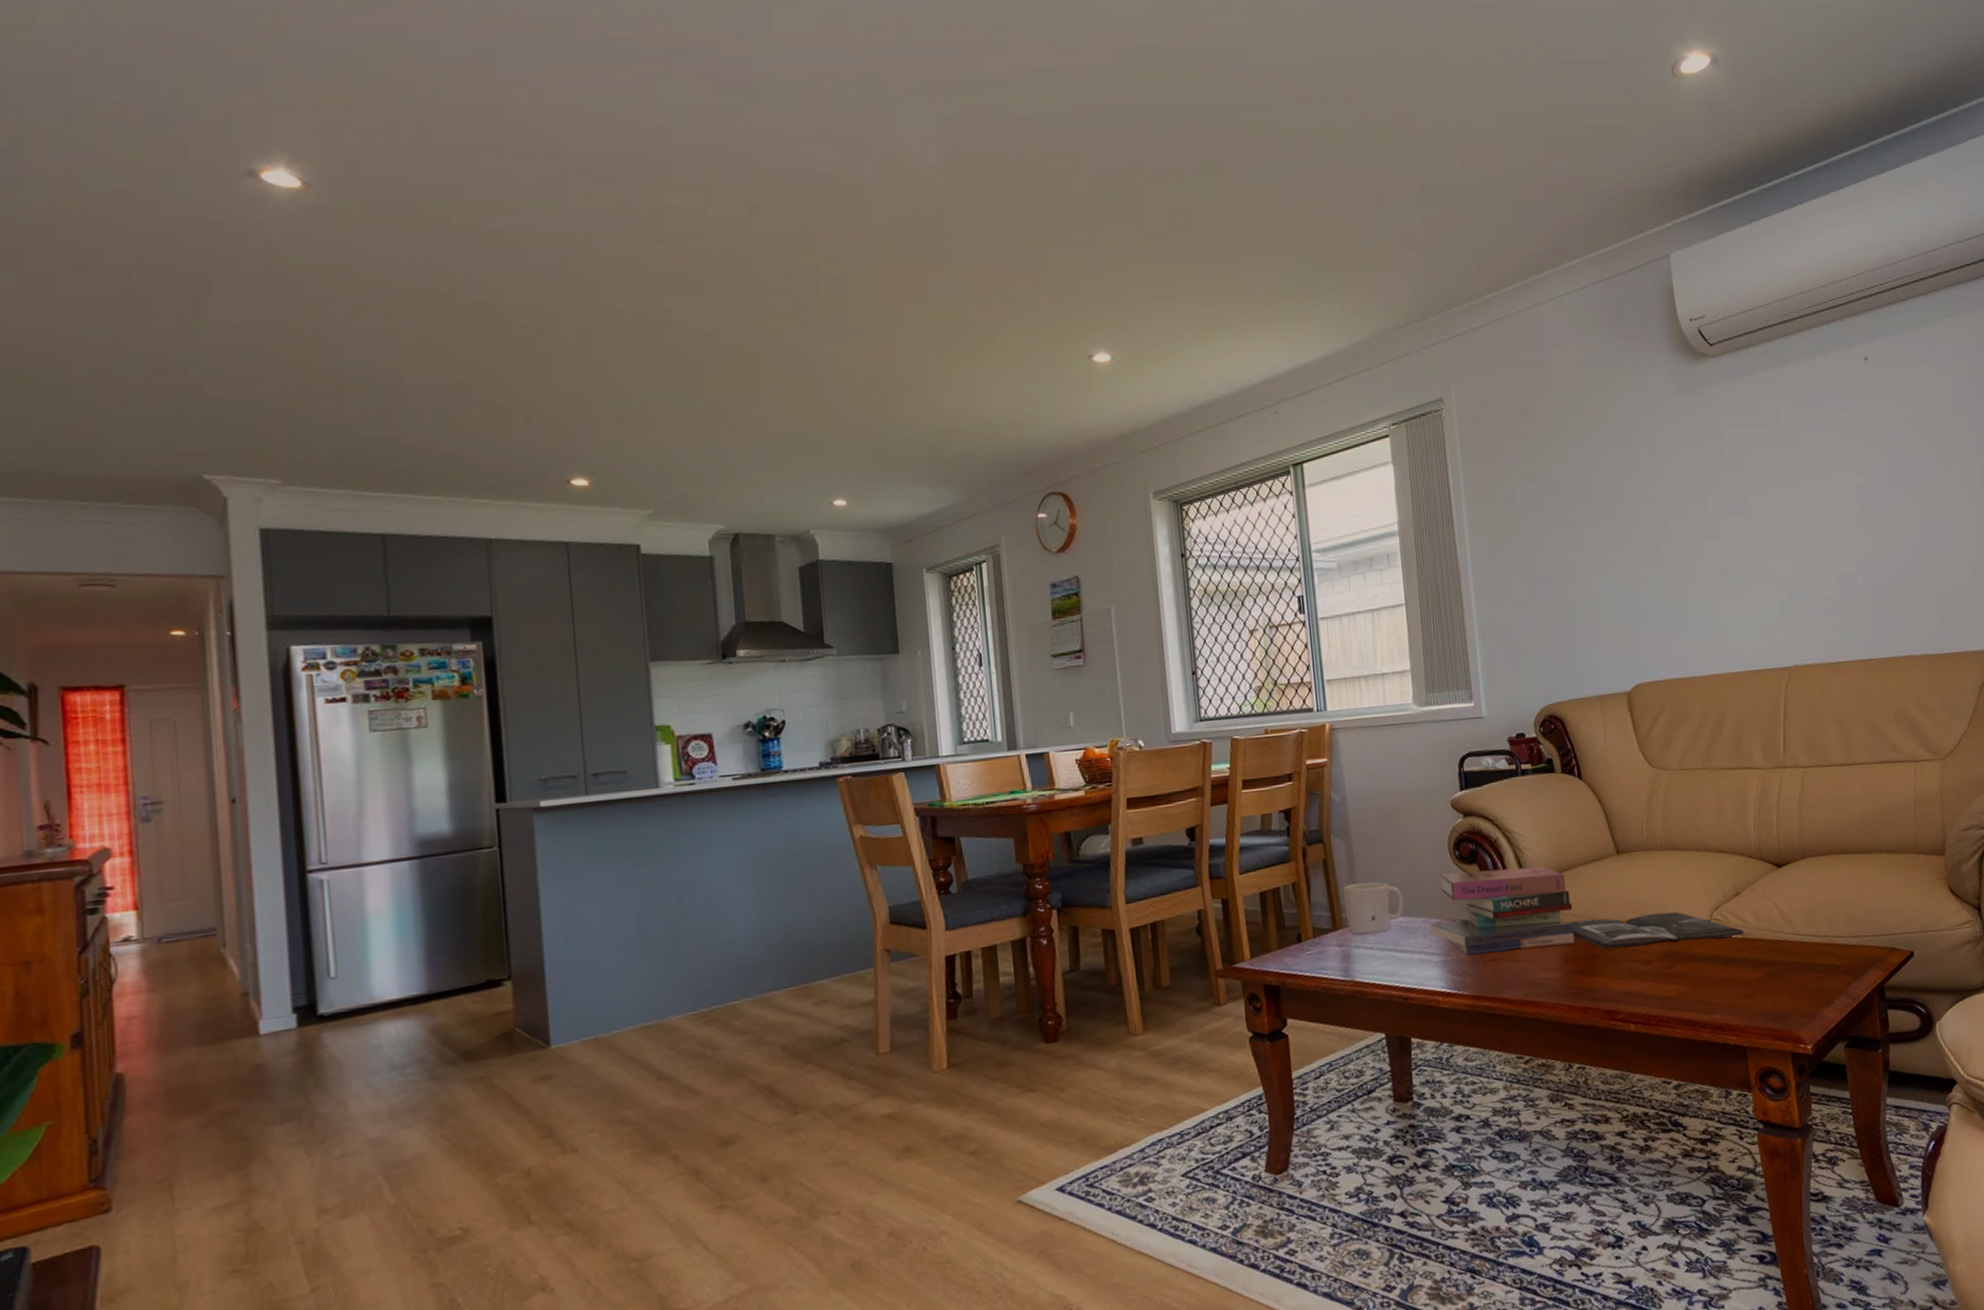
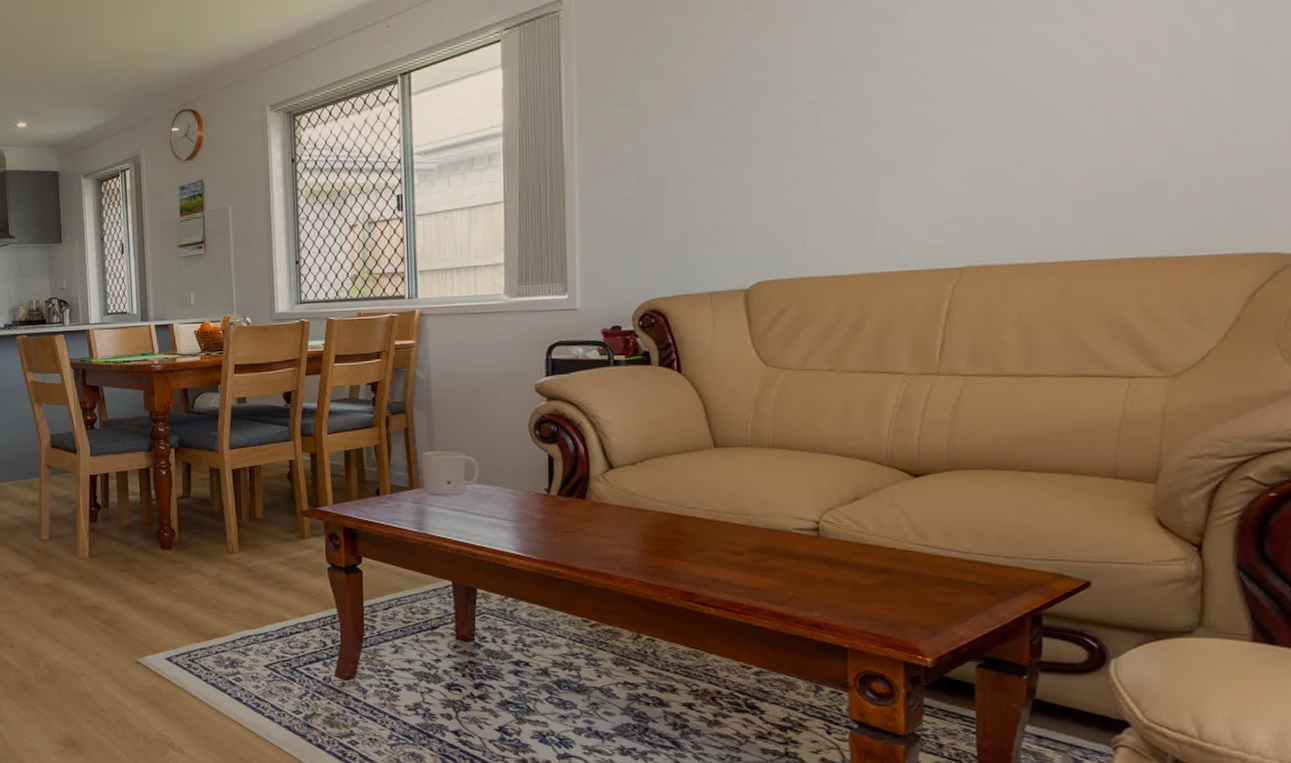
books: present [1429,866,1575,955] -> none [504,449,658,528]
magazine: present [1569,912,1745,949] -> none [652,506,861,541]

